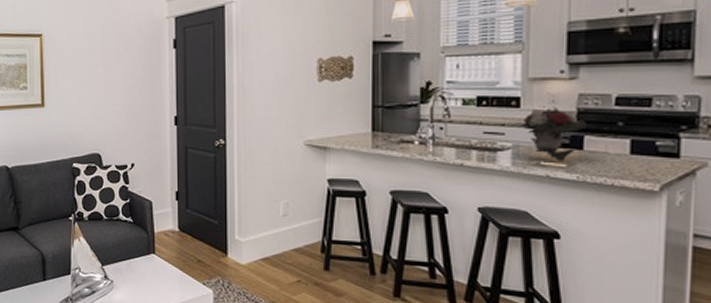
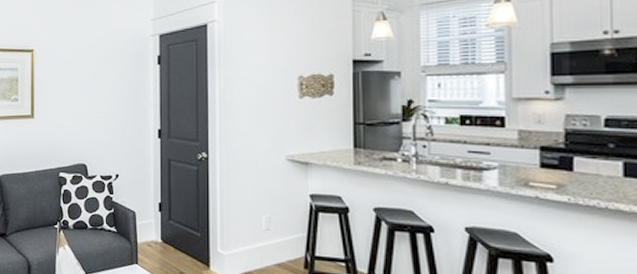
flower arrangement: present [480,104,588,161] -> none [464,123,577,182]

